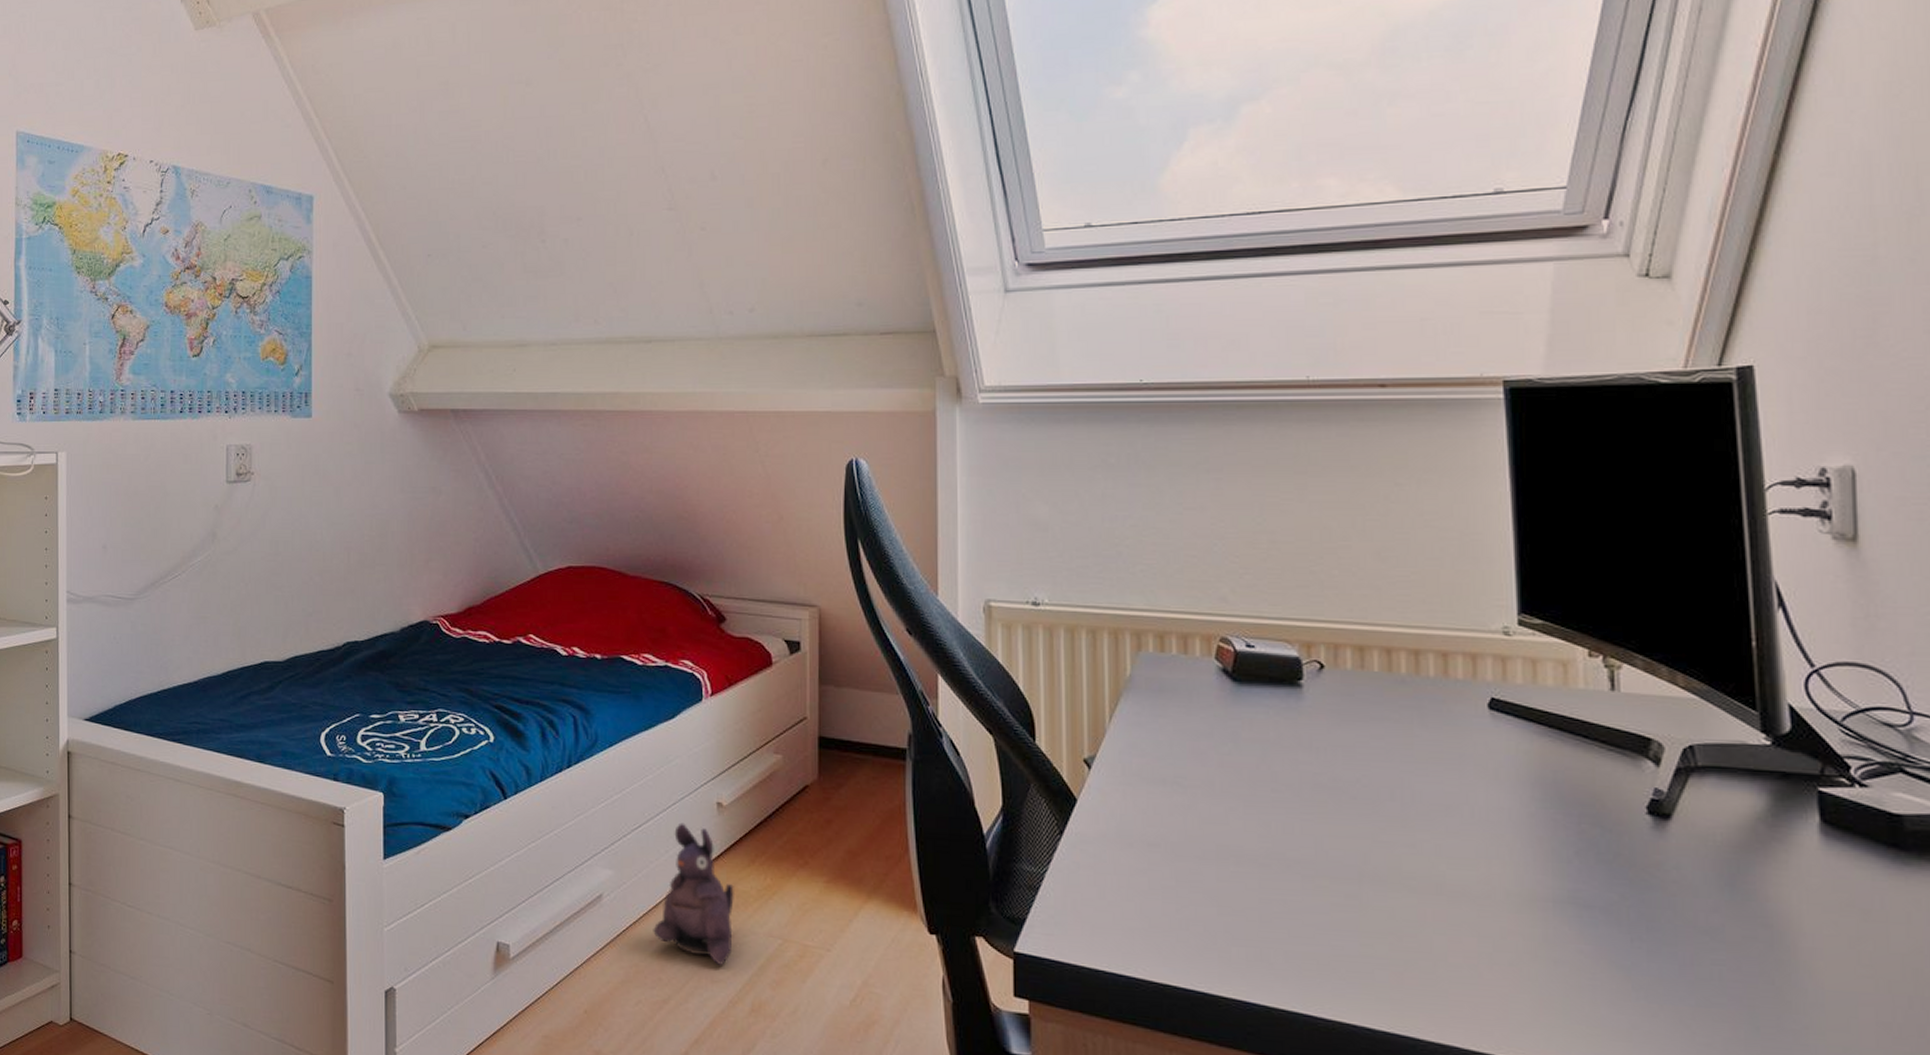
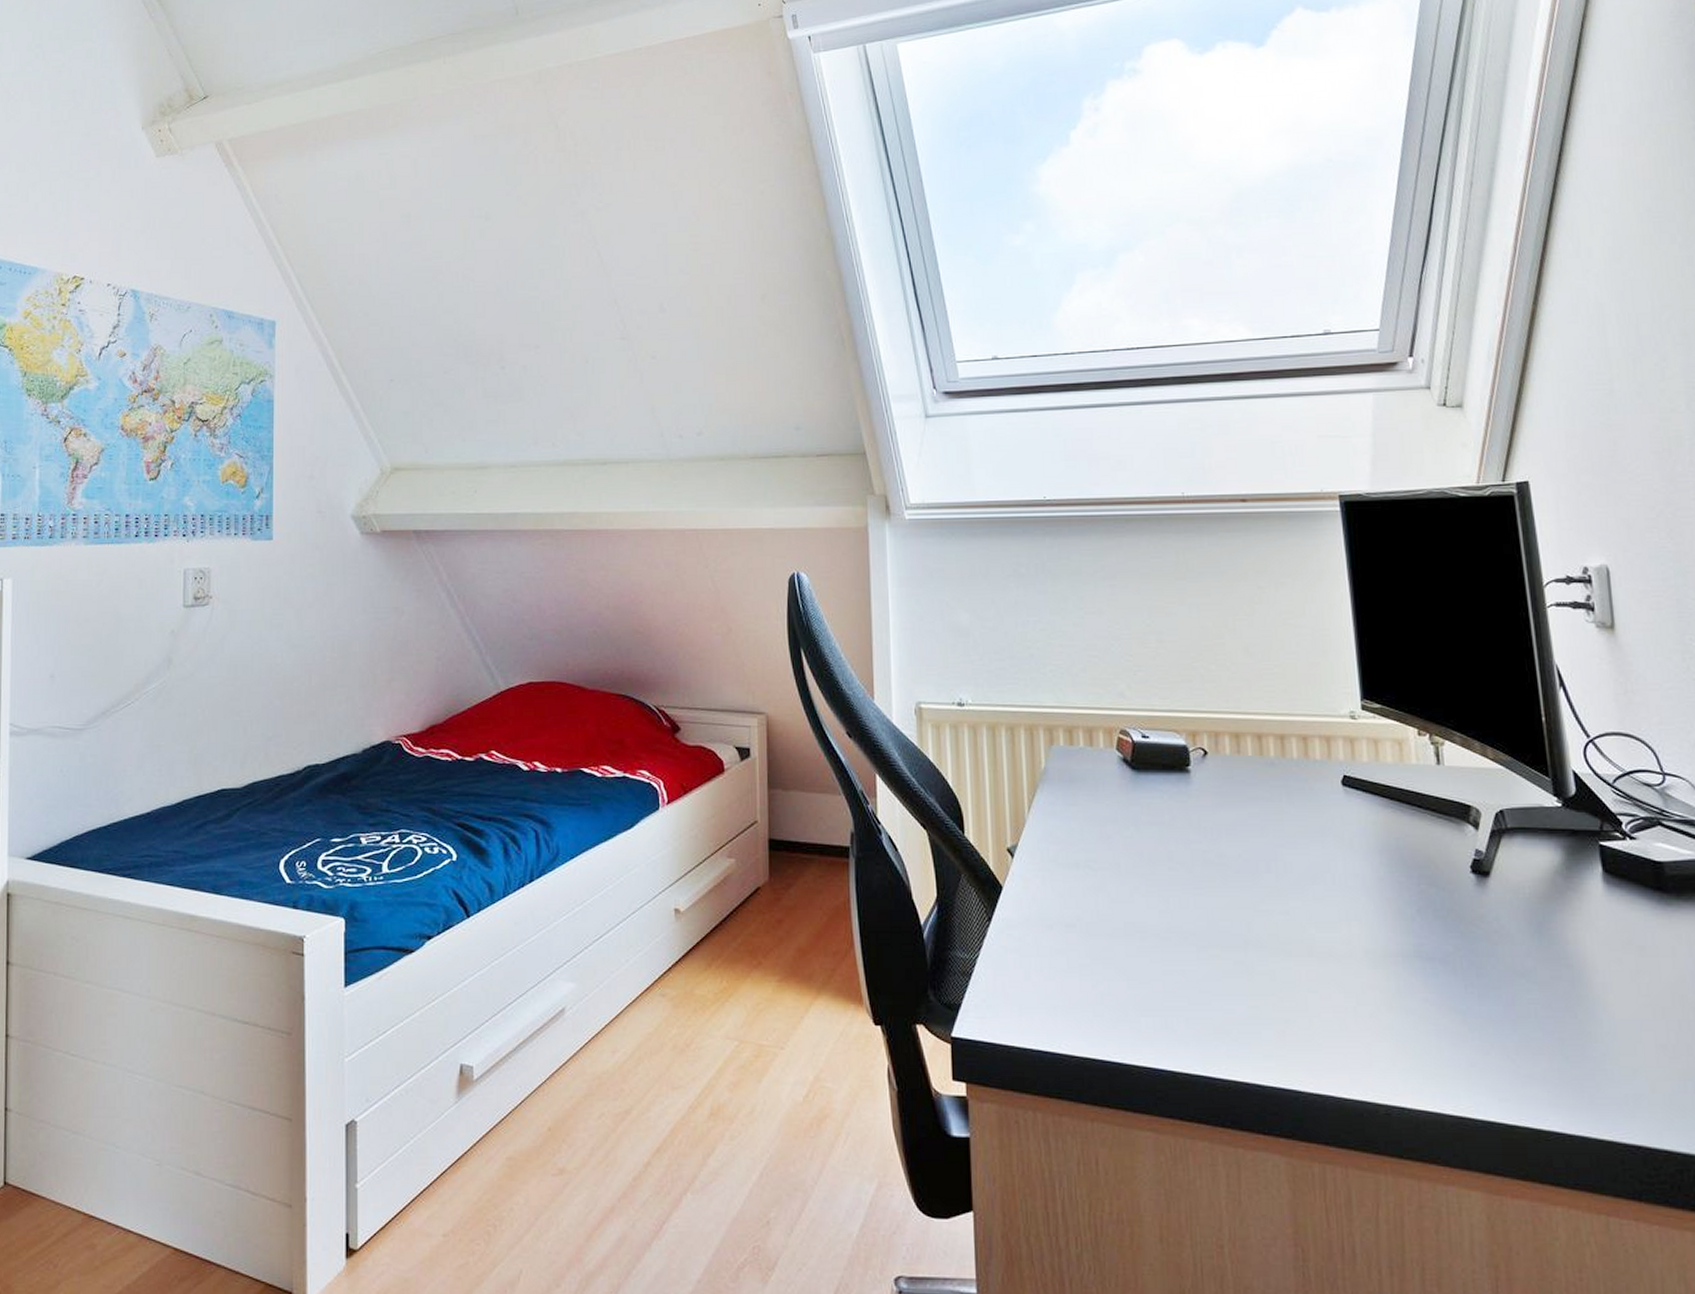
plush toy: present [653,822,734,966] -> none [615,931,692,1072]

